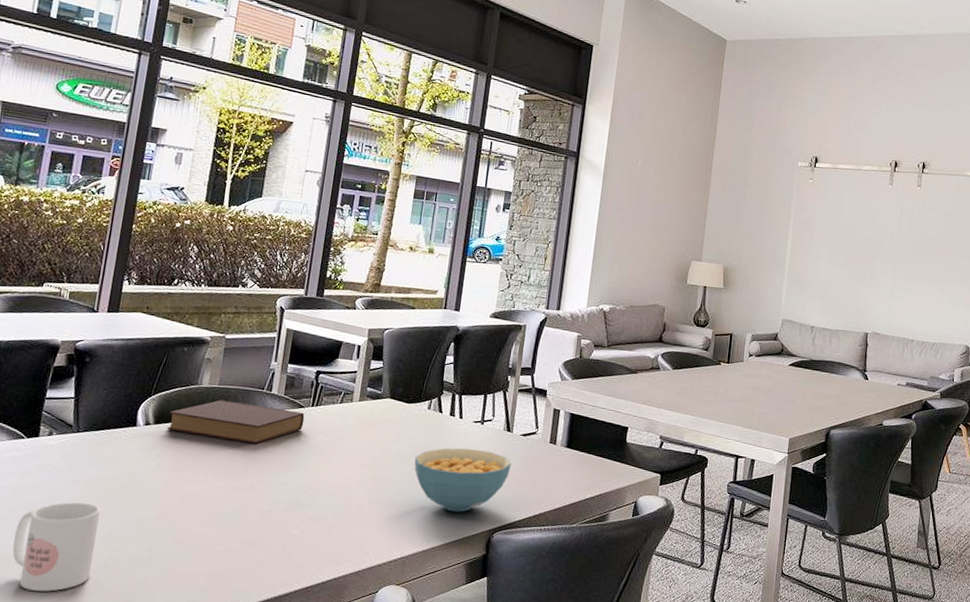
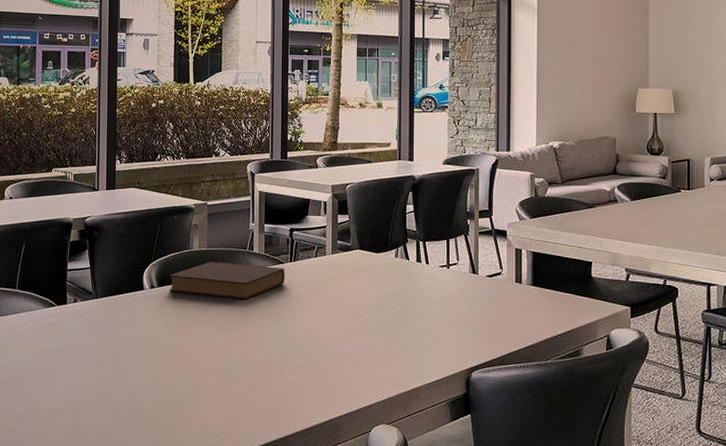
mug: present [12,502,100,592] -> none [59,360,124,438]
cereal bowl: present [414,448,511,512] -> none [388,292,480,354]

